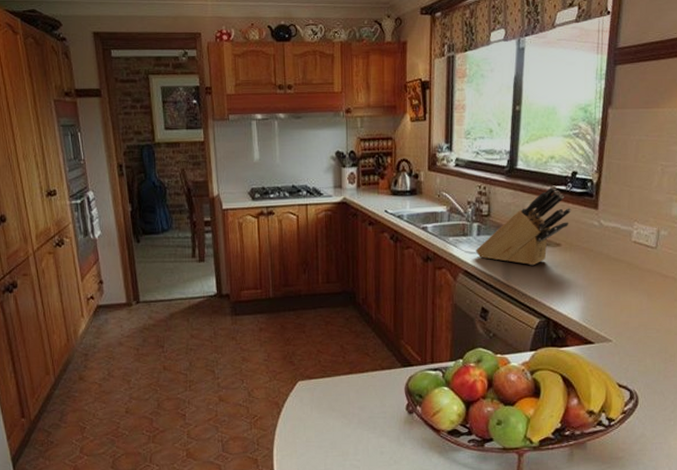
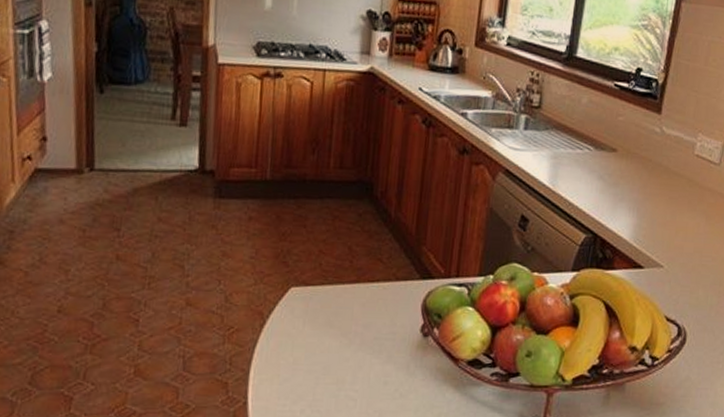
knife block: present [475,185,572,266] -> none [520,81,633,172]

